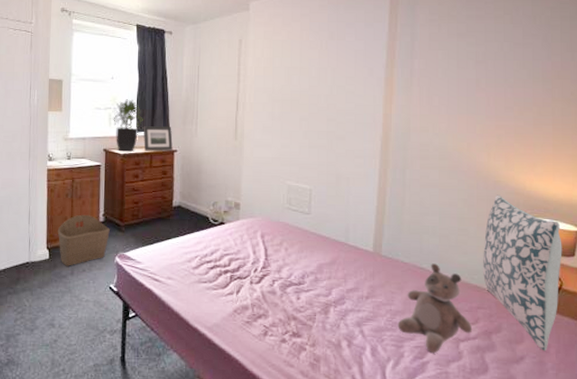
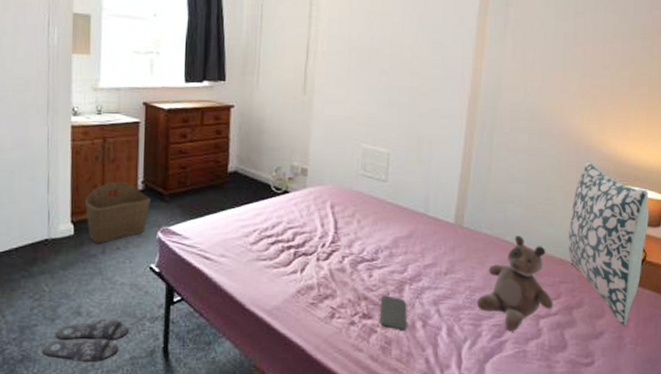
slippers: none [24,330,92,367] -> present [43,318,128,362]
potted plant: present [112,99,143,152] -> none [154,42,193,107]
picture frame: present [143,126,173,151] -> none [193,76,229,106]
smartphone: none [308,315,334,348] -> present [379,294,408,329]

